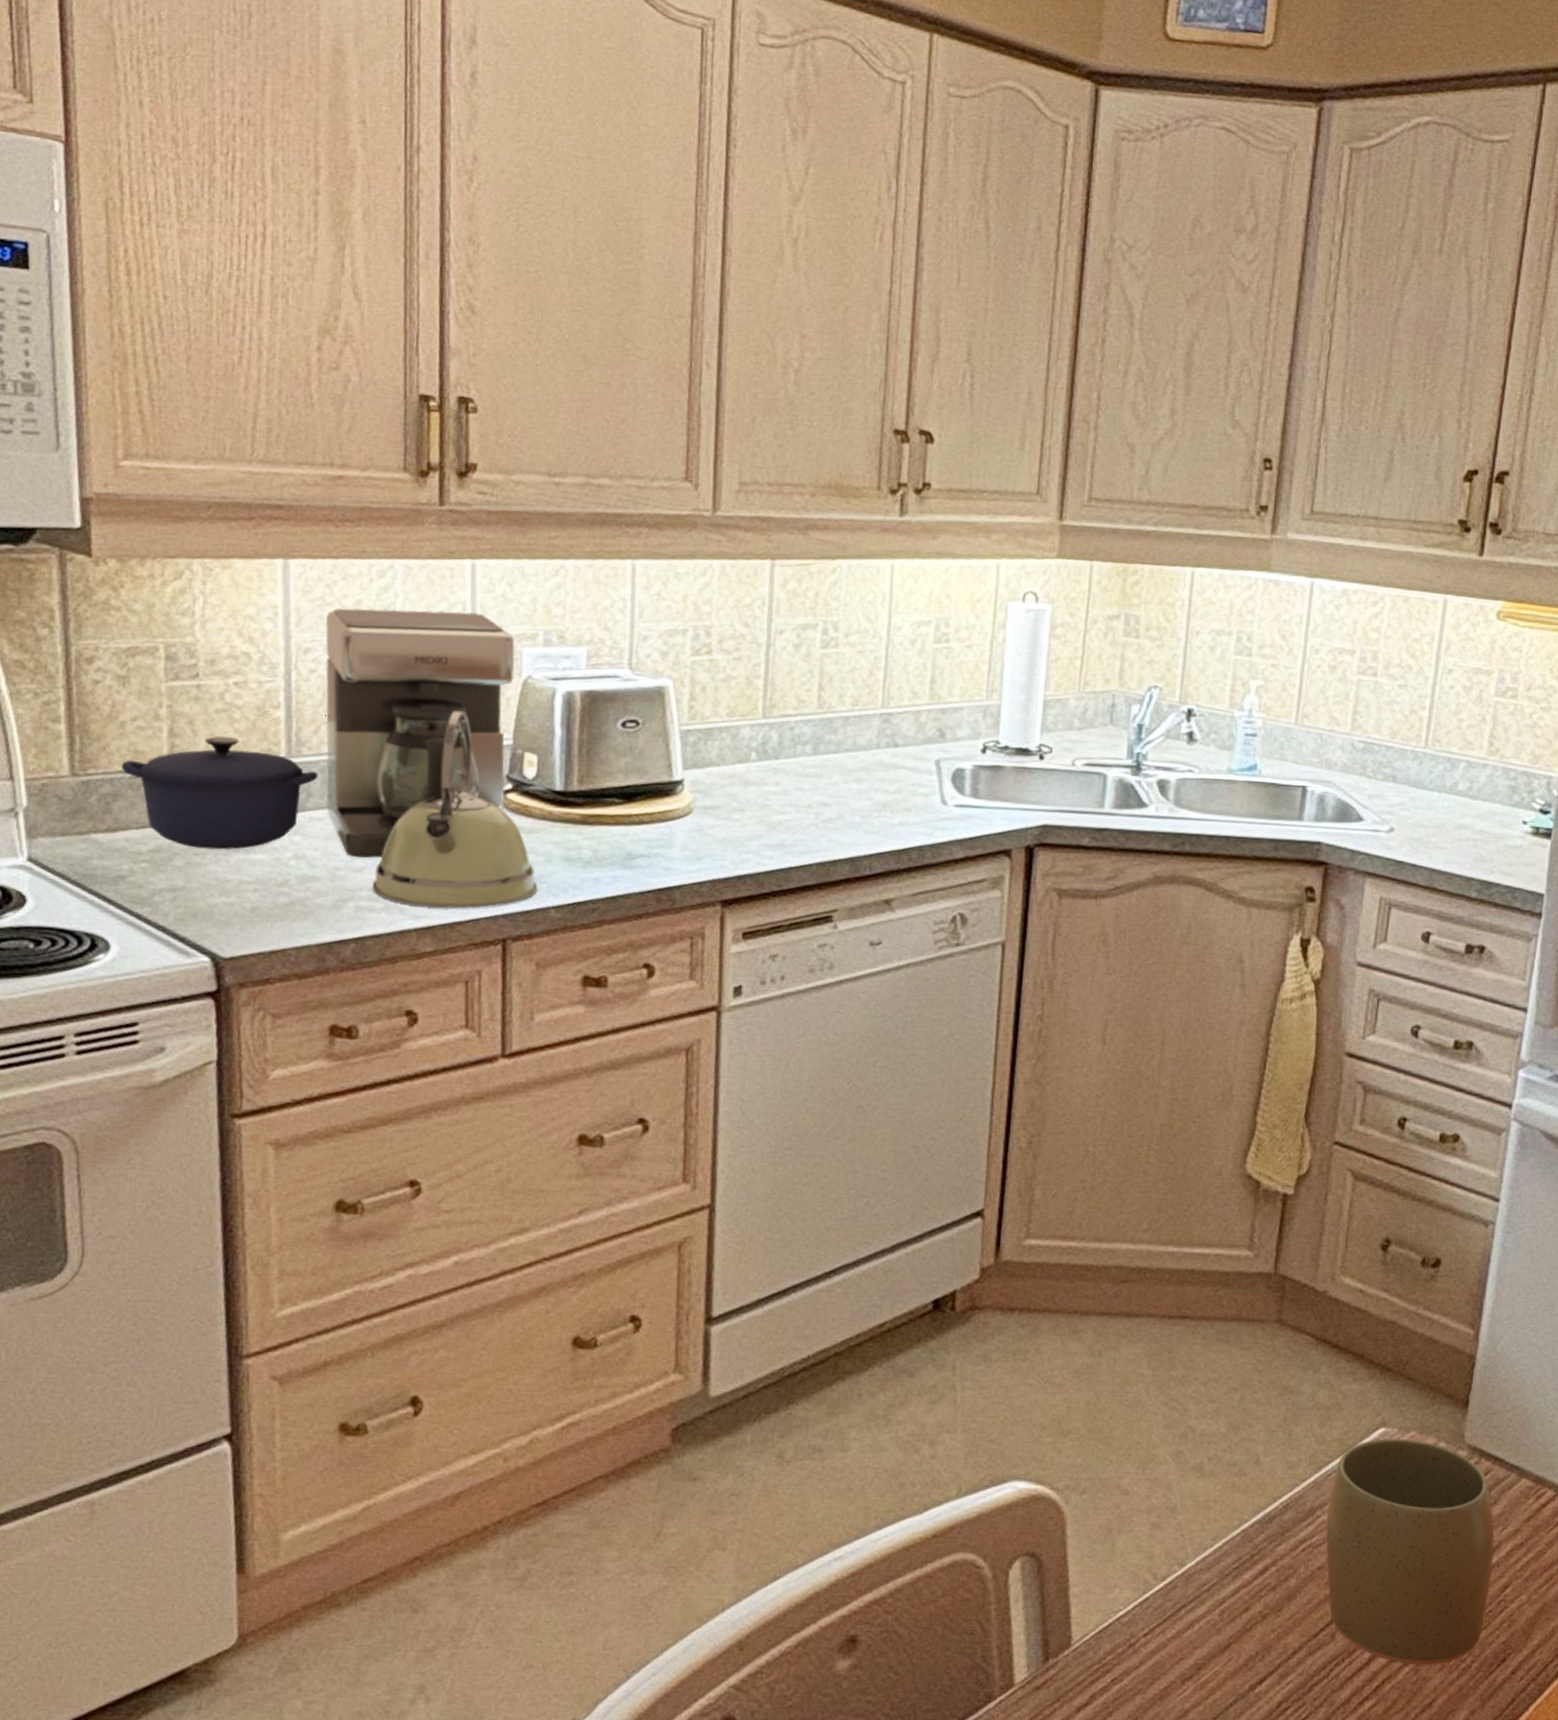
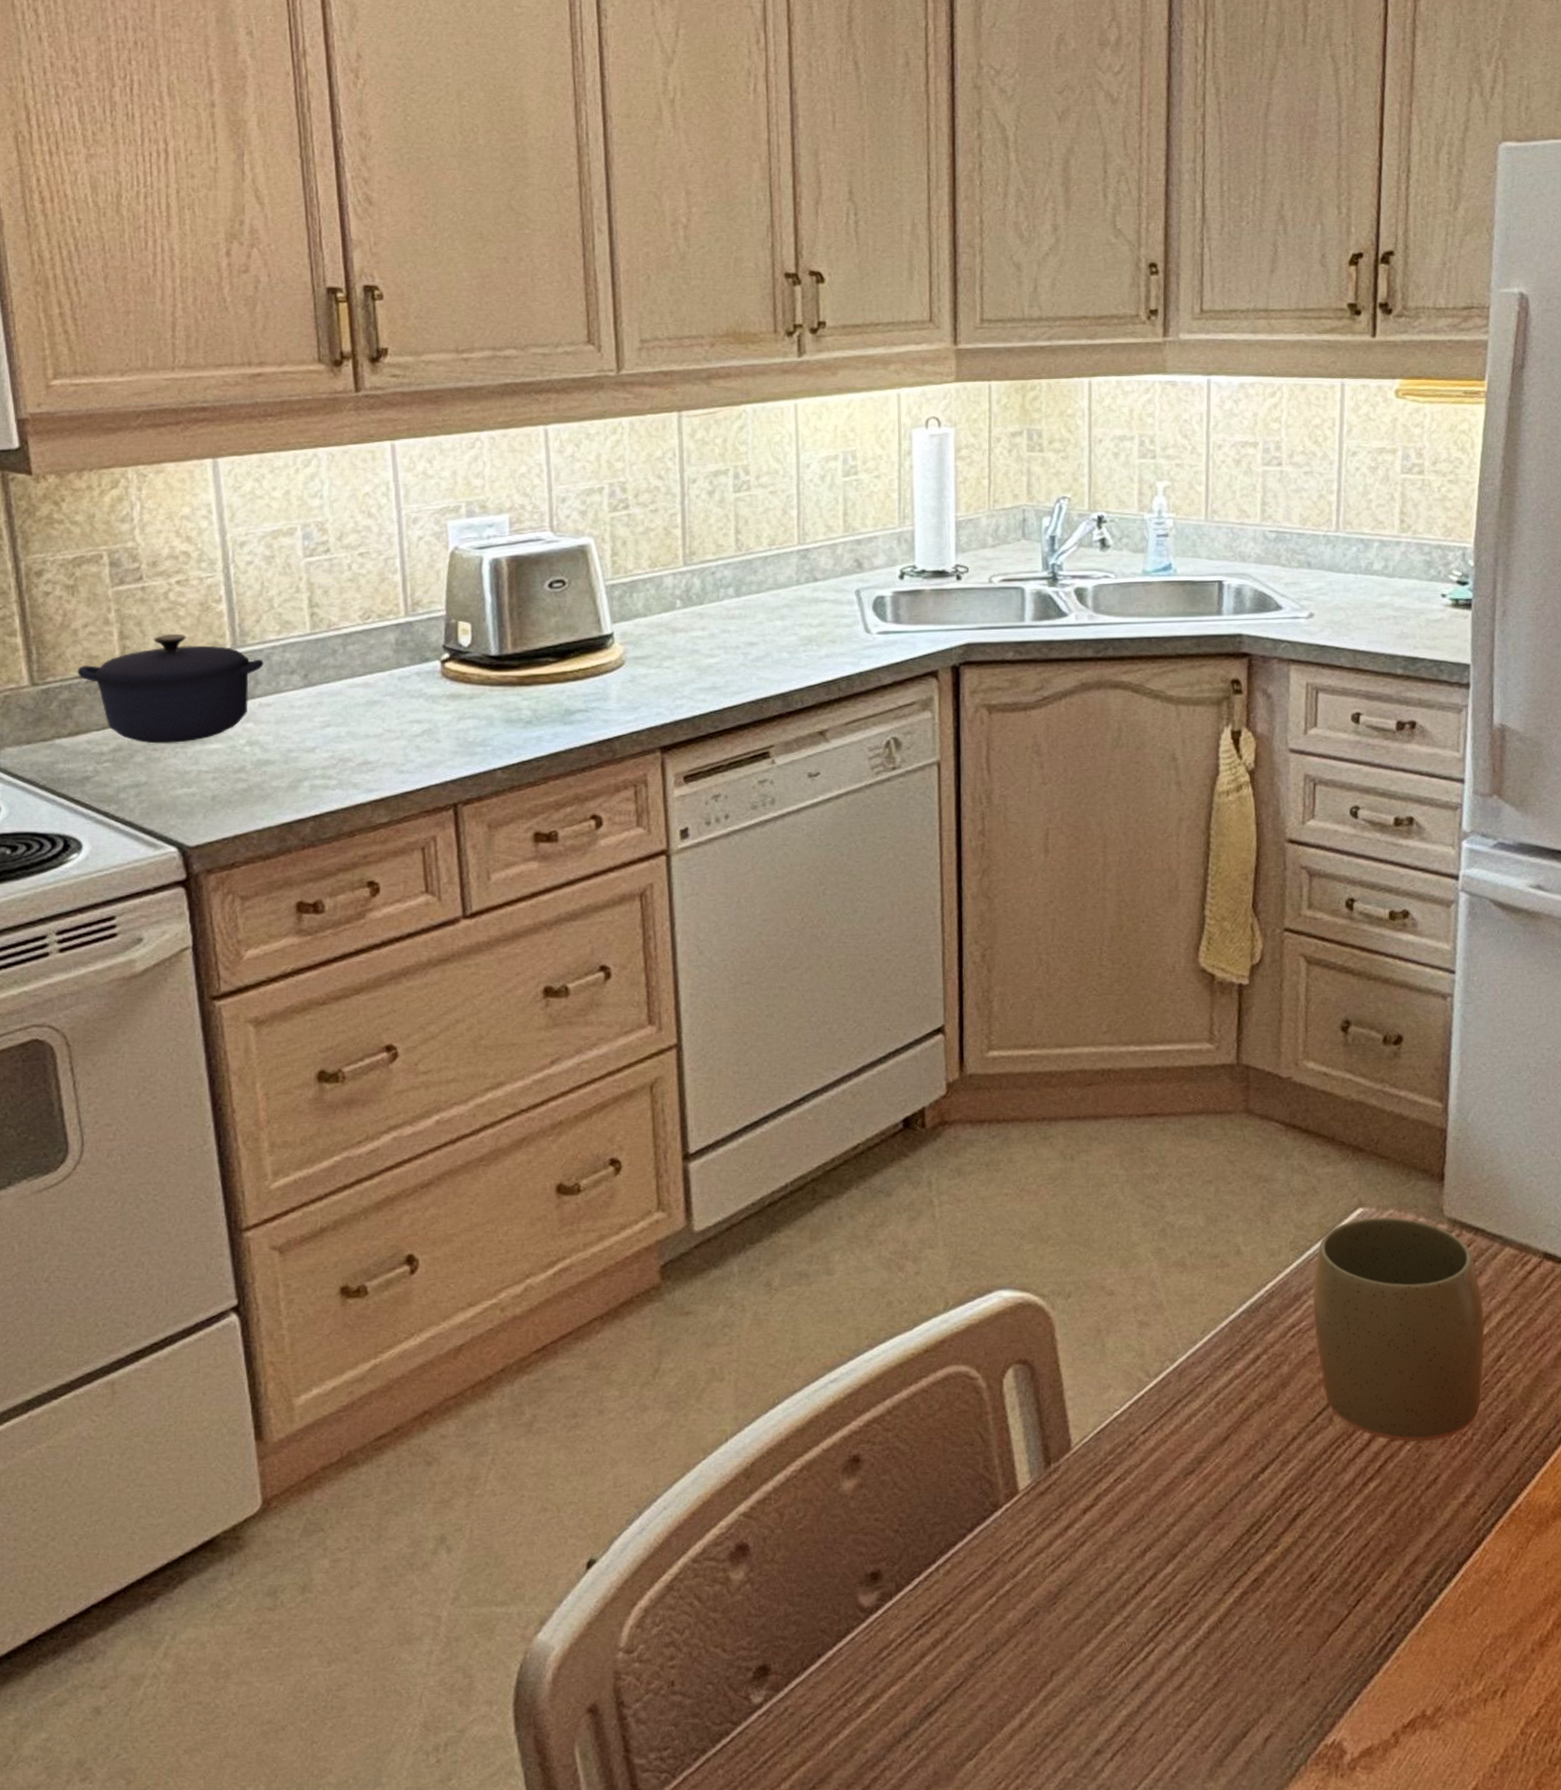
coffee maker: present [325,607,516,859] -> none [257,491,442,739]
kettle: present [372,711,538,909] -> none [324,588,483,781]

